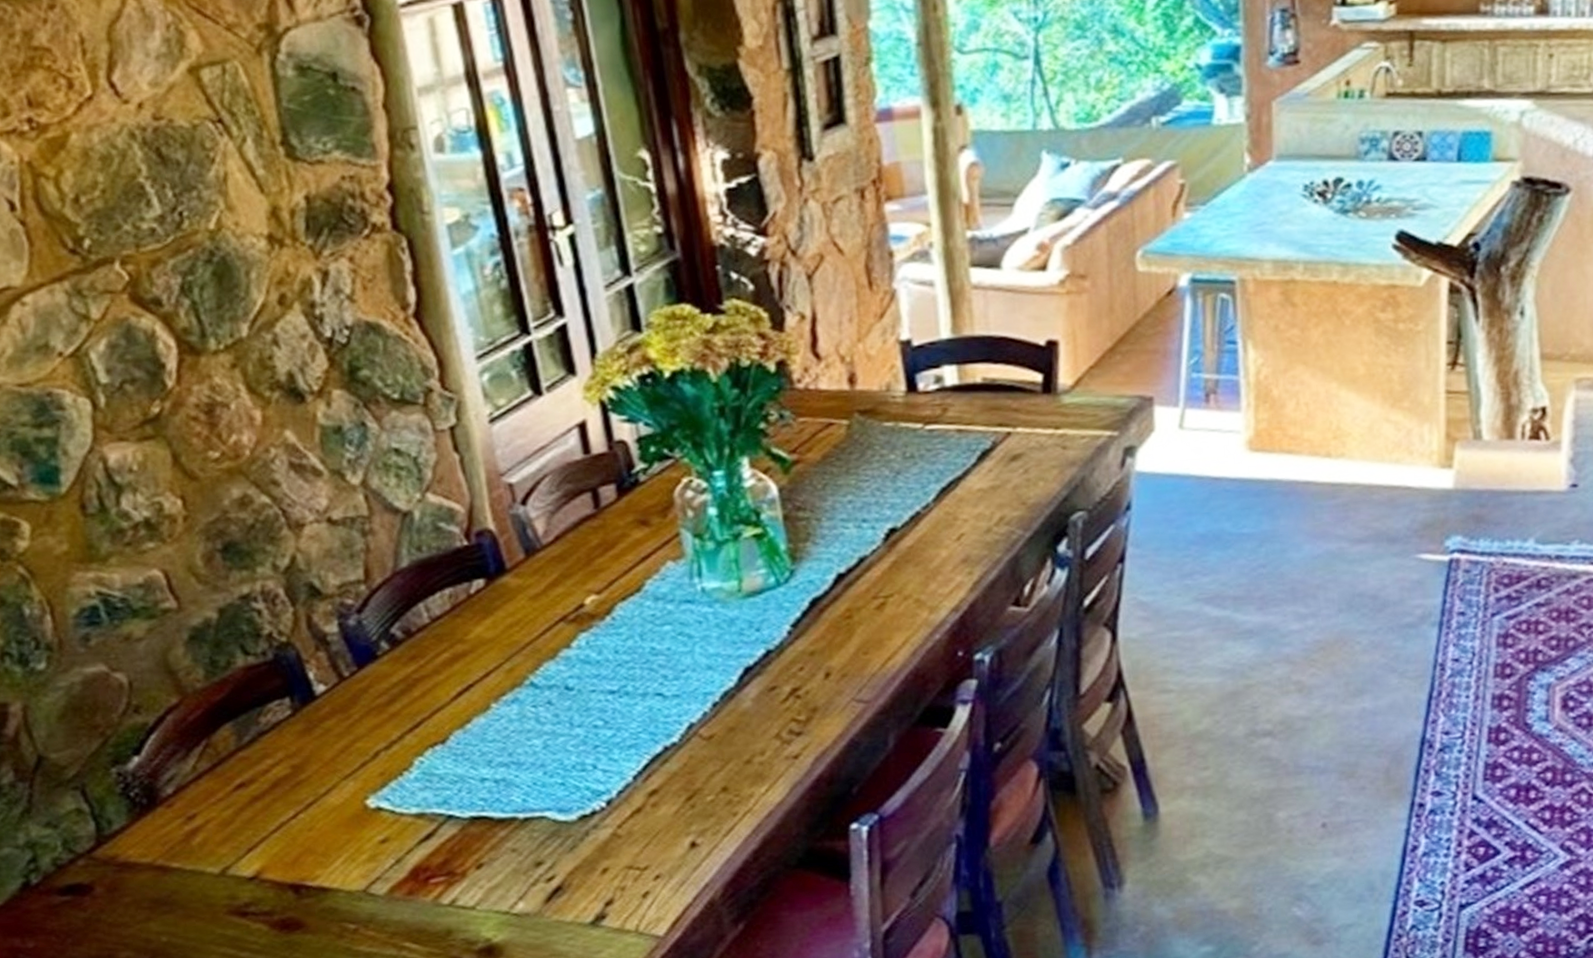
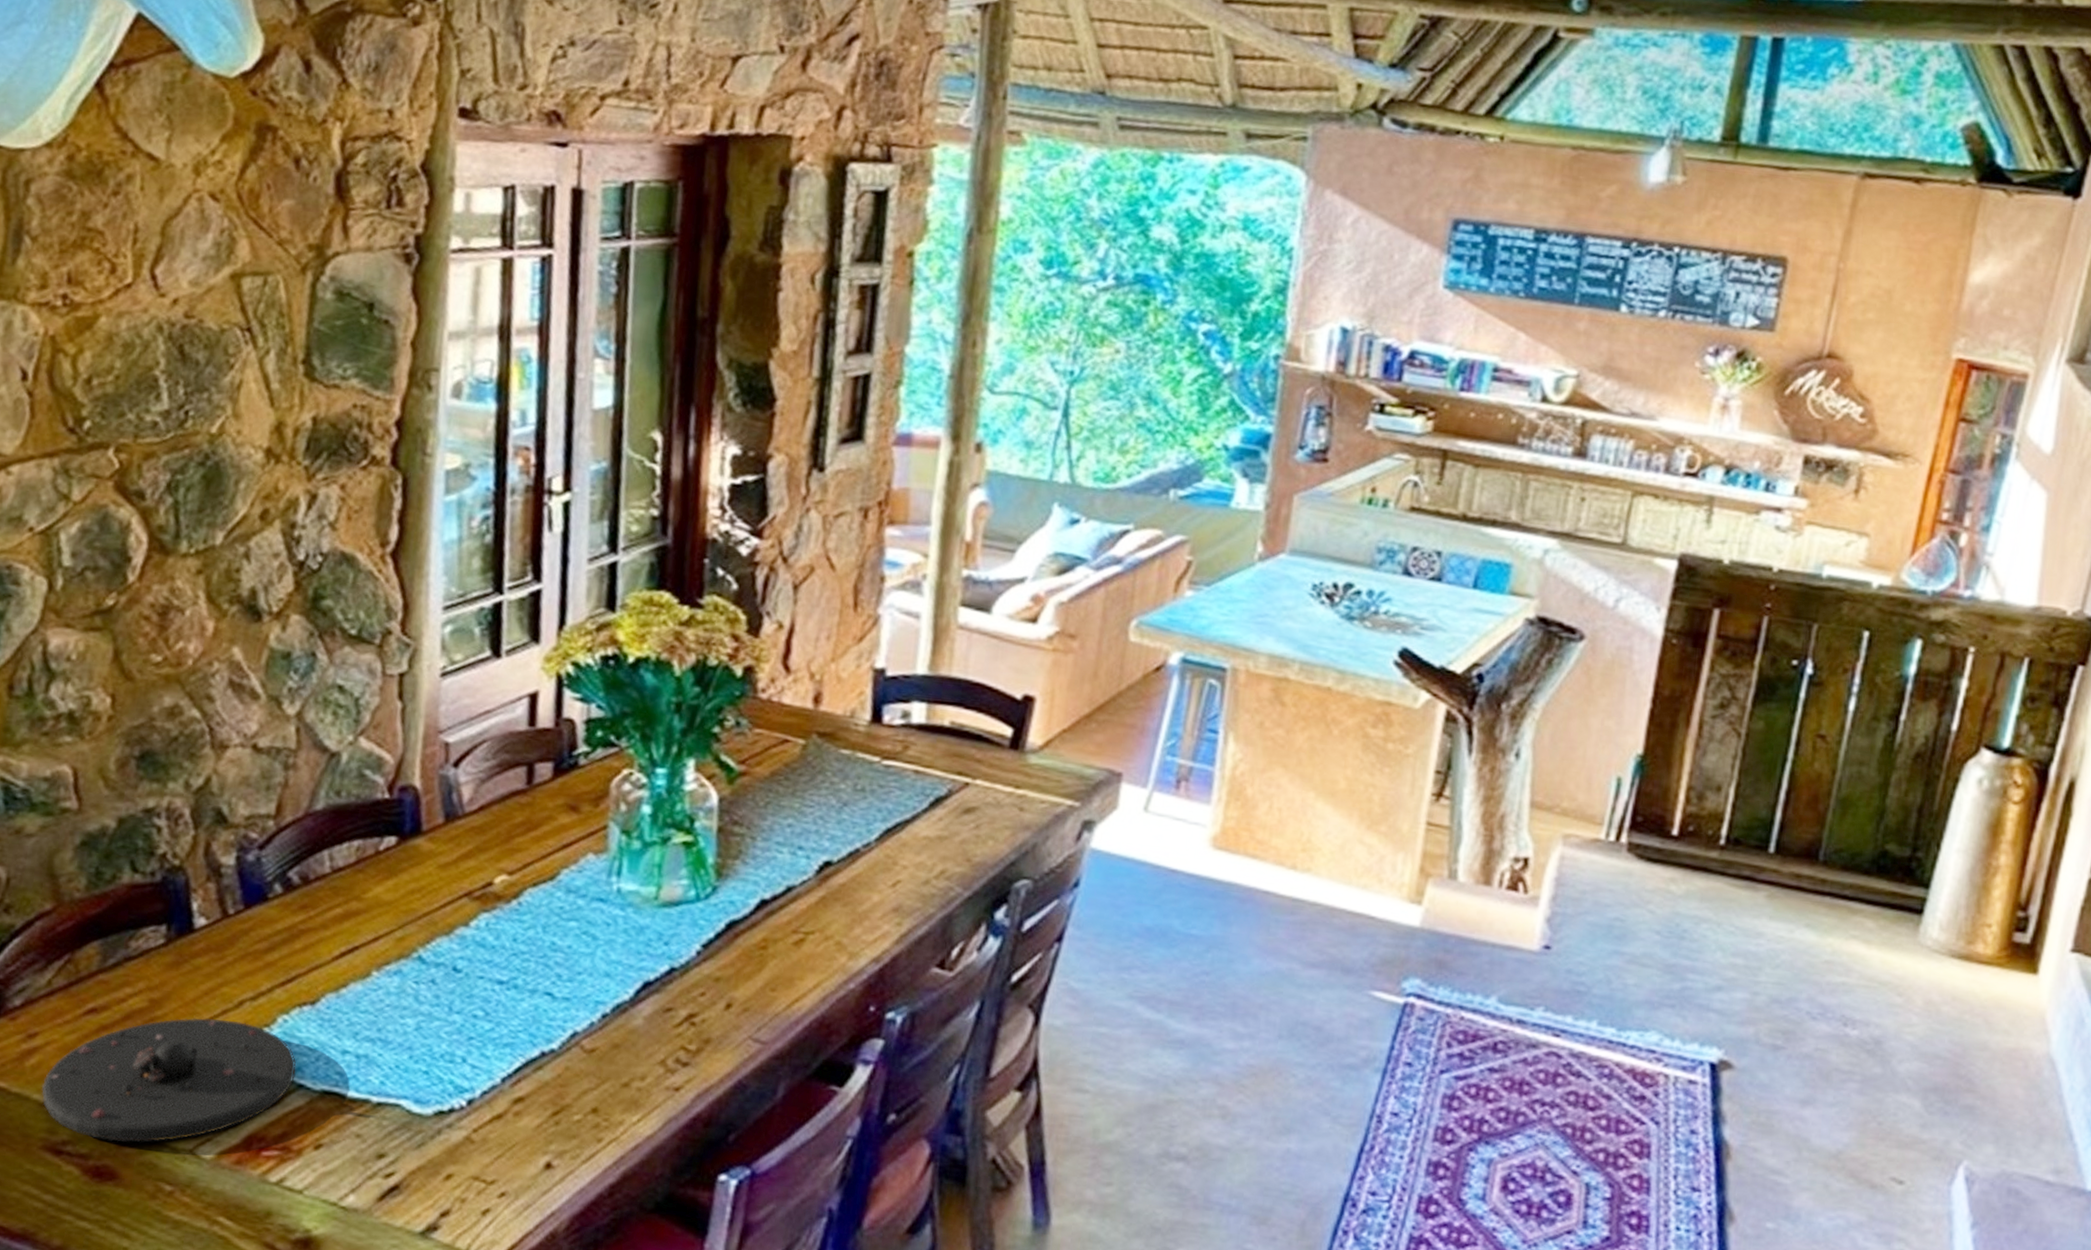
plate: none [212,770,443,896] -> present [41,1017,297,1143]

